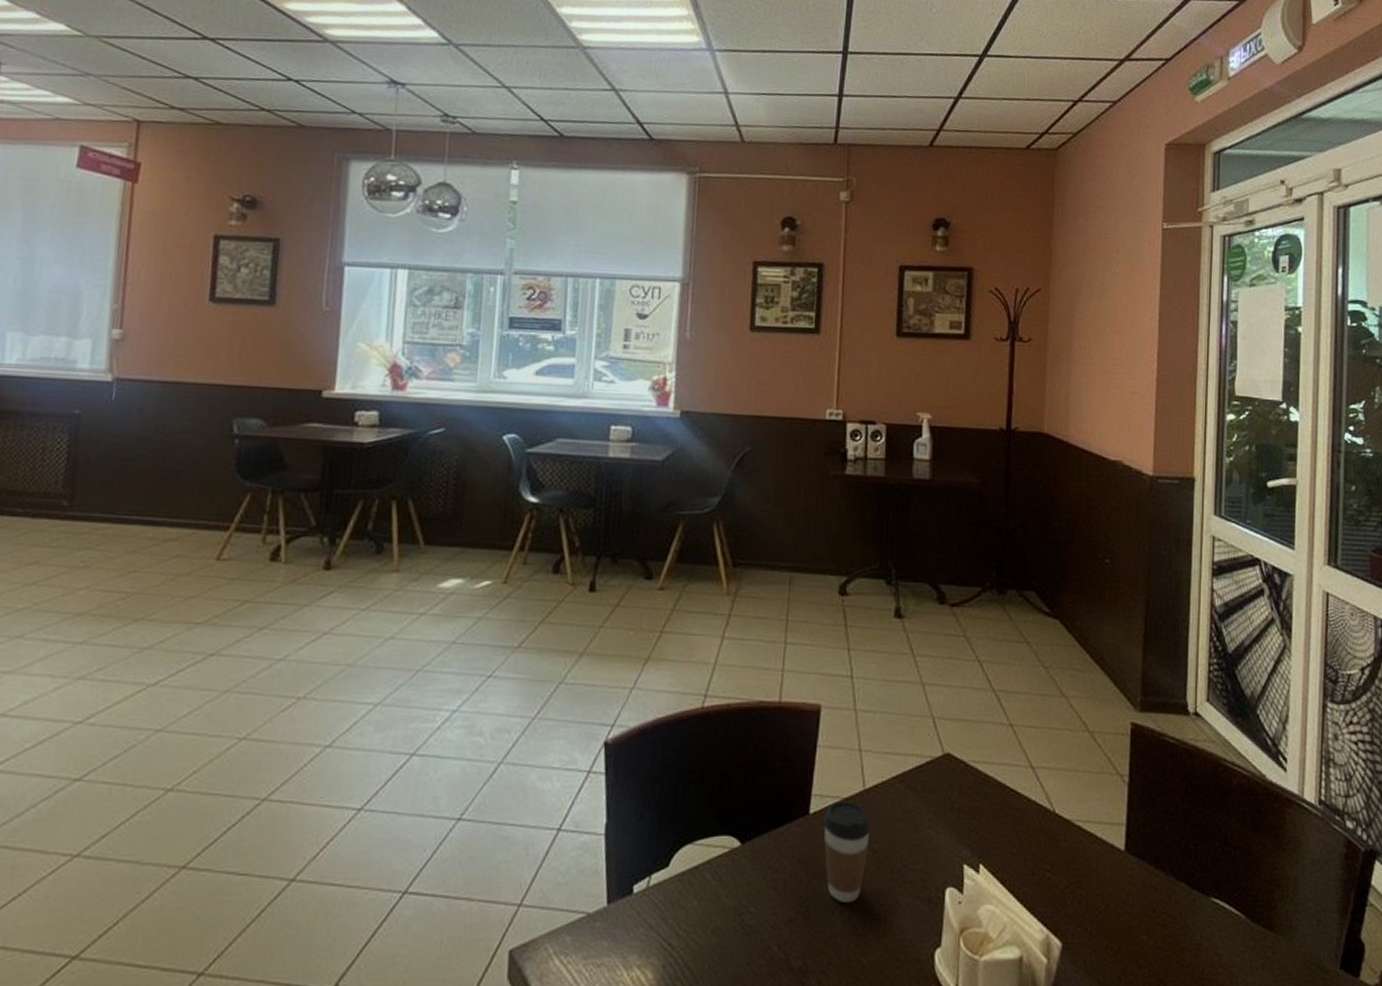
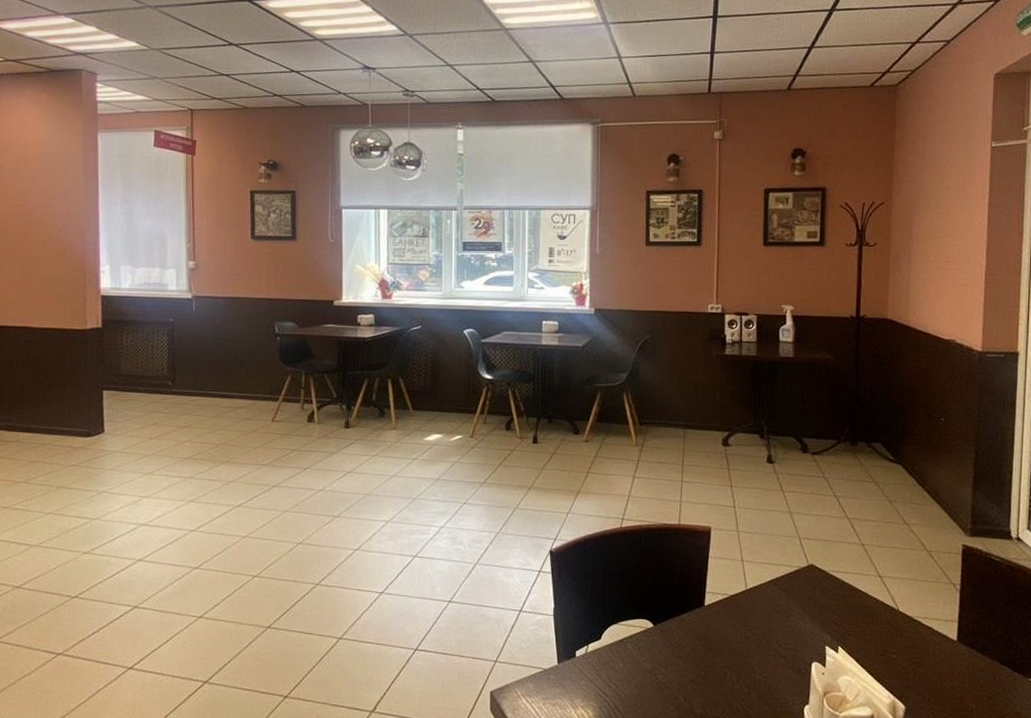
coffee cup: present [822,800,871,902] -> none [715,597,752,670]

